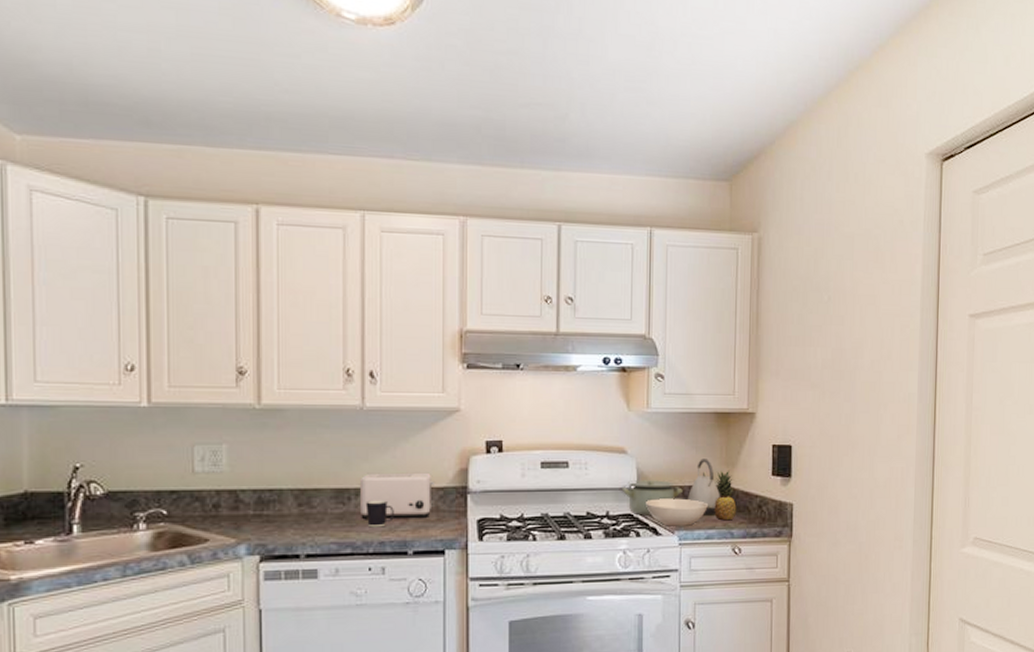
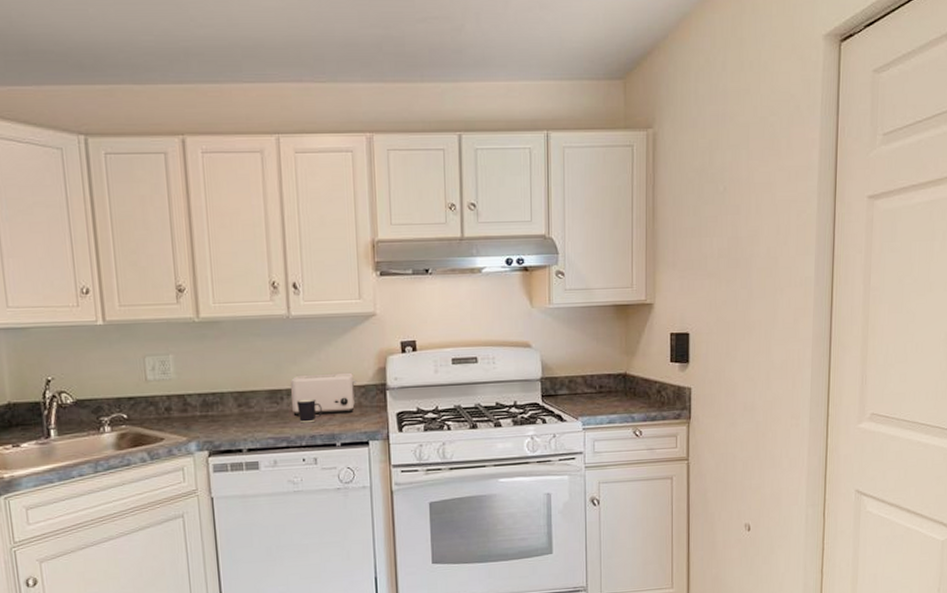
saucepan: present [621,480,683,516] -> none [527,371,585,404]
bowl: present [645,498,709,526] -> none [549,386,610,413]
kettle: present [687,459,721,516] -> none [589,349,622,402]
fruit: present [714,470,737,521] -> none [615,358,637,406]

